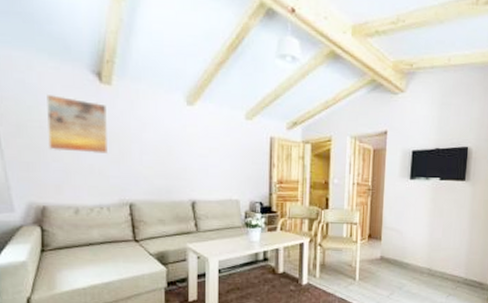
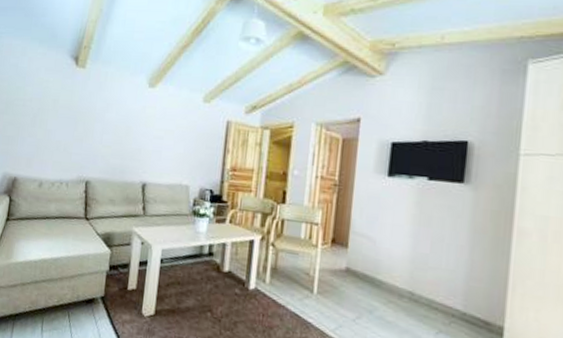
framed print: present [46,93,108,154] -> none [26,76,79,131]

